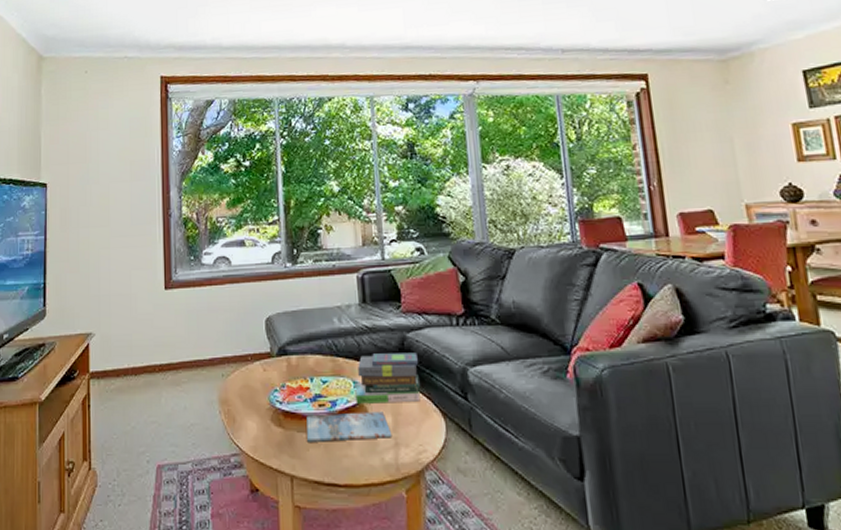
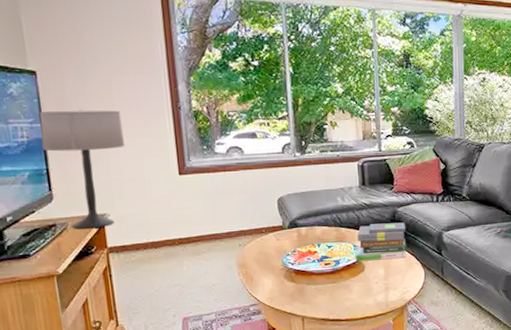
table lamp: none [43,219,116,351] -> present [39,108,125,230]
magazine: present [306,411,393,442] -> none [314,266,384,291]

